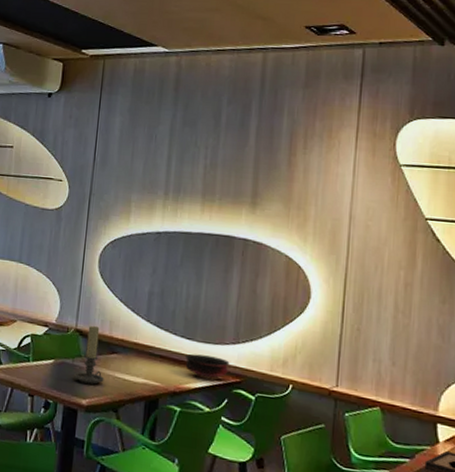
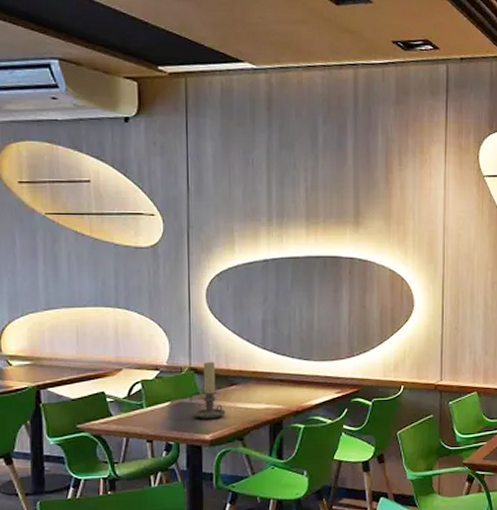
bowl: present [184,353,230,380] -> none [303,372,347,394]

